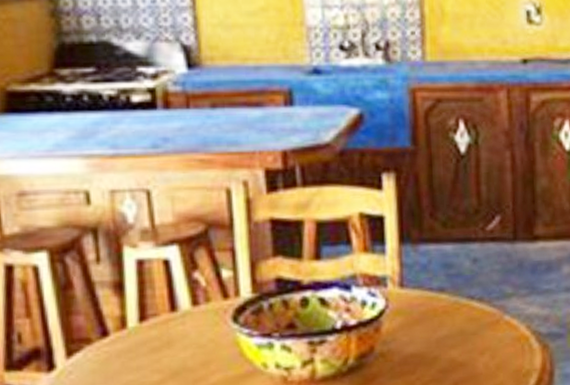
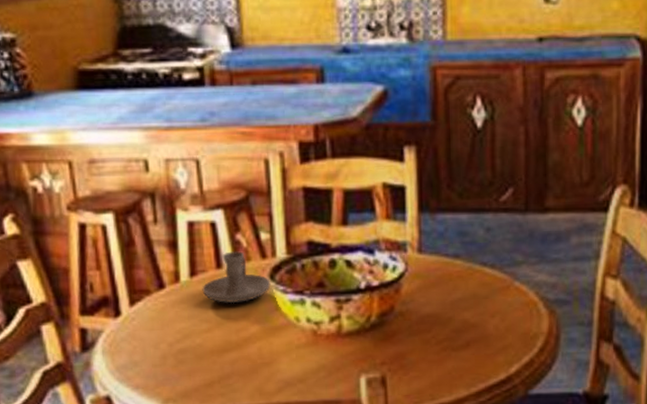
candle holder: none [153,291,234,351] -> present [202,251,271,304]

